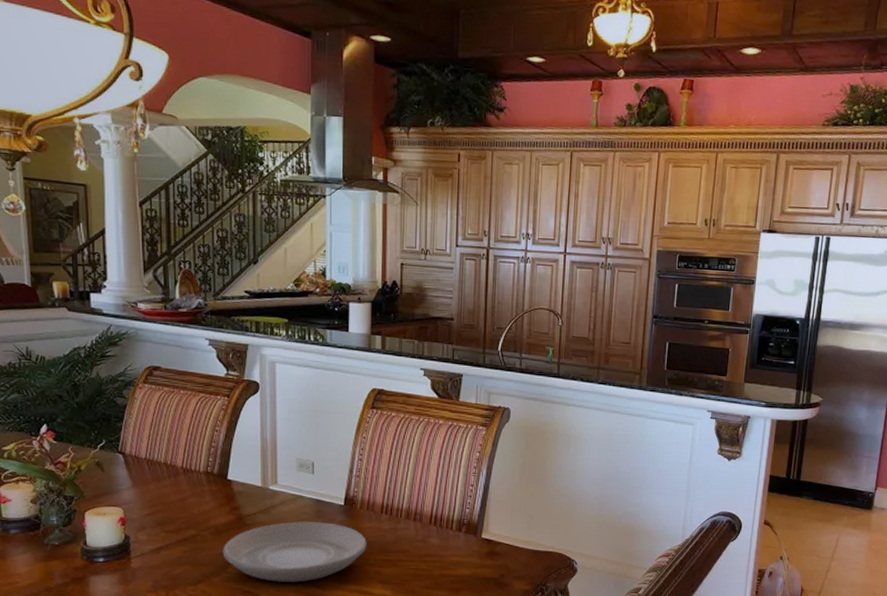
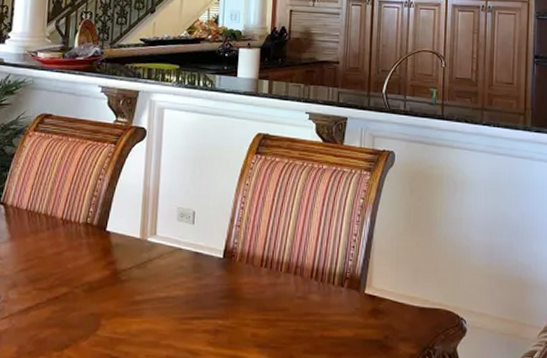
plate: present [222,521,367,583] -> none [93,276,245,347]

